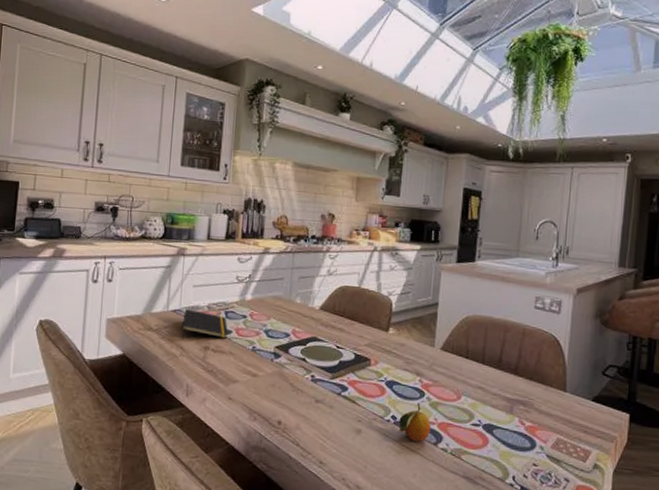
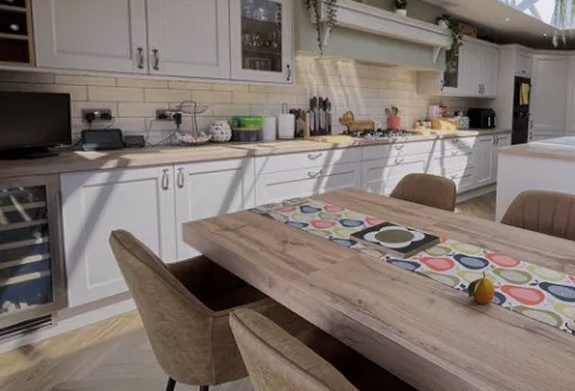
notepad: present [181,309,228,339] -> none [259,207,305,236]

